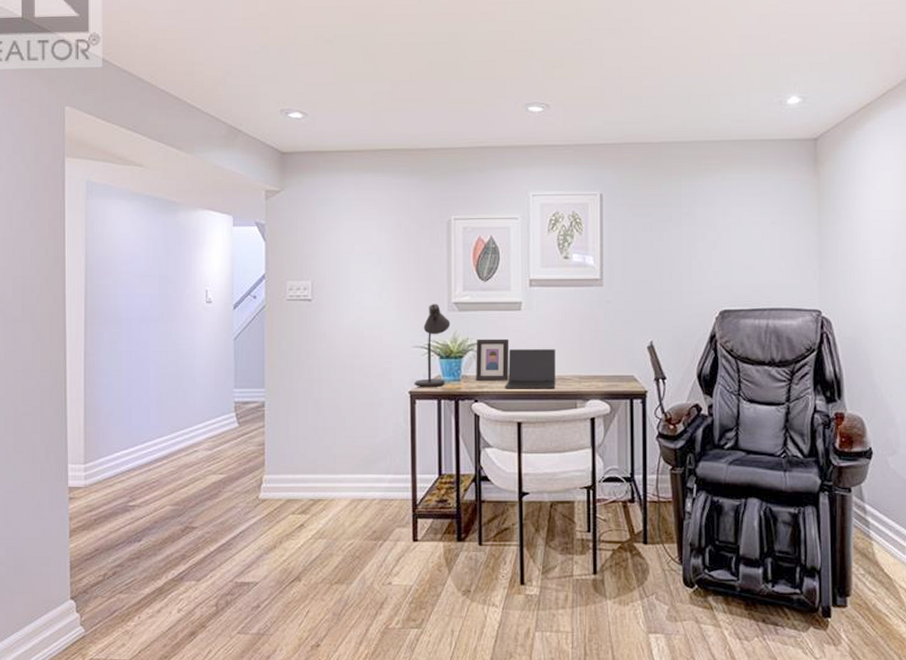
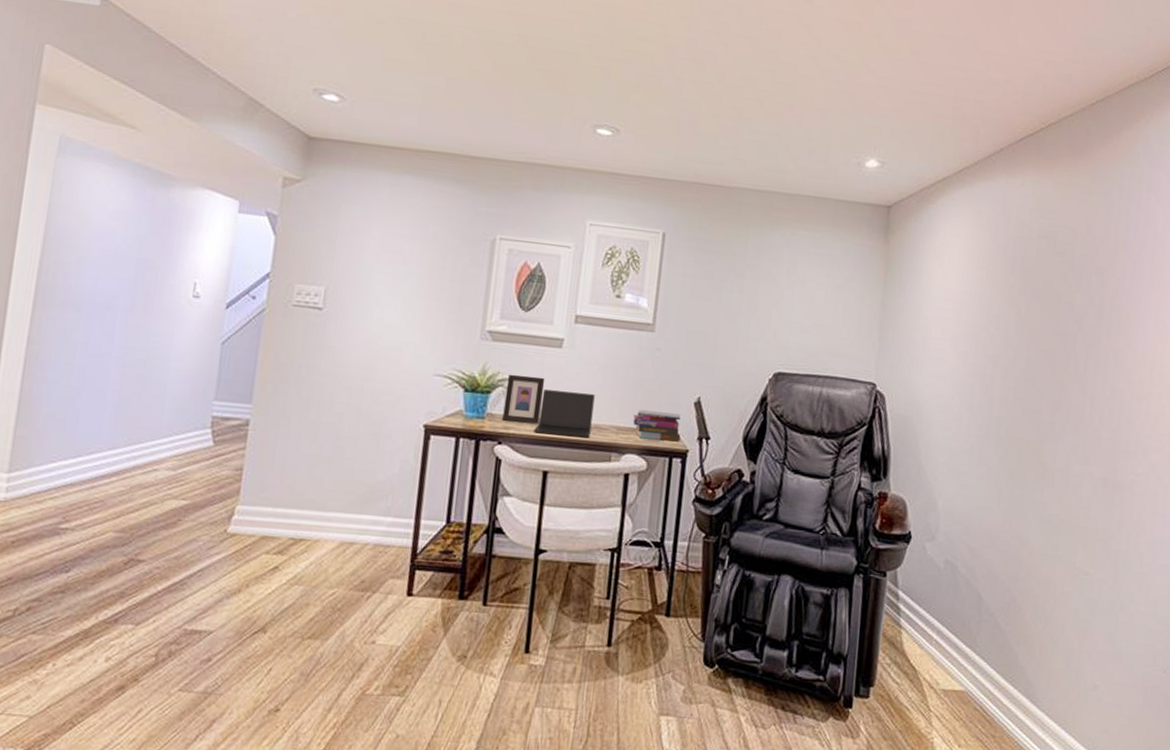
desk lamp: present [414,304,451,388] -> none [431,329,482,423]
books: none [593,358,638,384] -> present [633,409,681,442]

